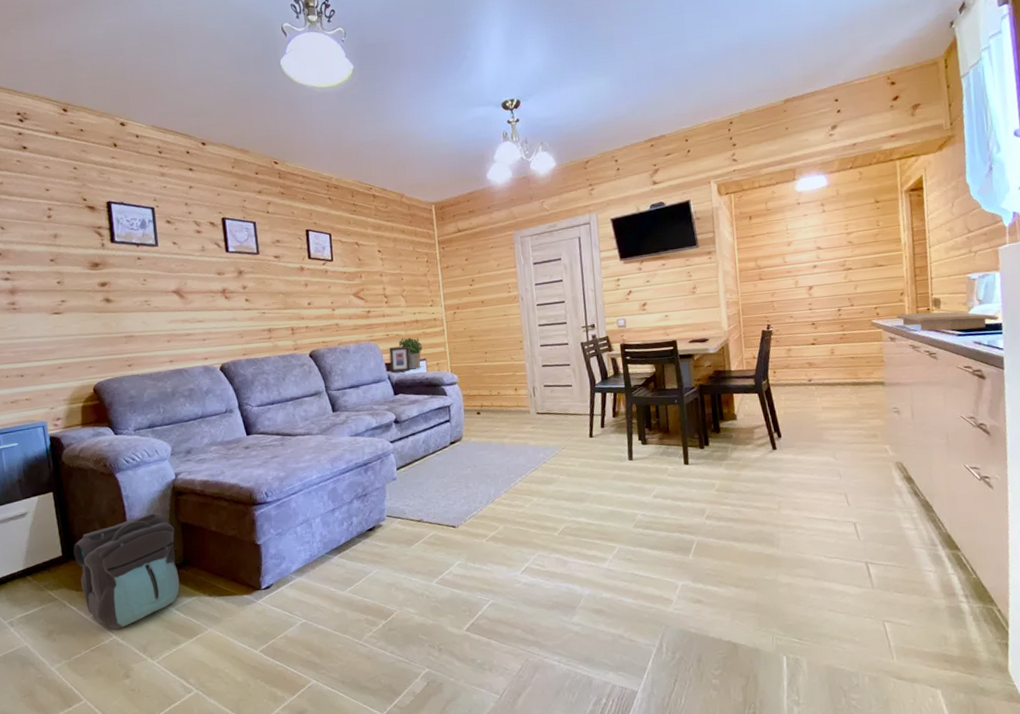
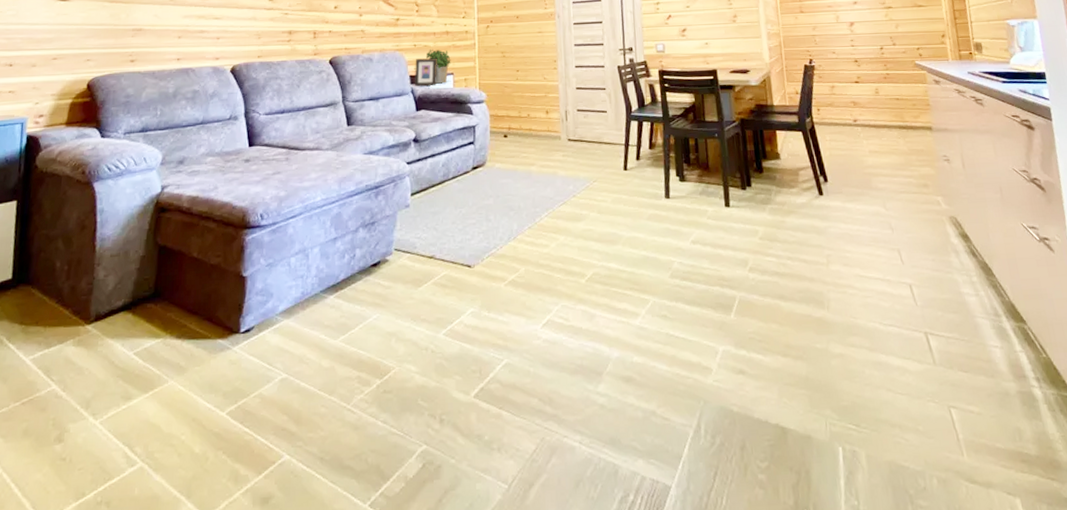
backpack: present [73,513,180,630] -> none [26,232,149,377]
cutting board: present [896,311,1000,331] -> none [939,56,1043,78]

